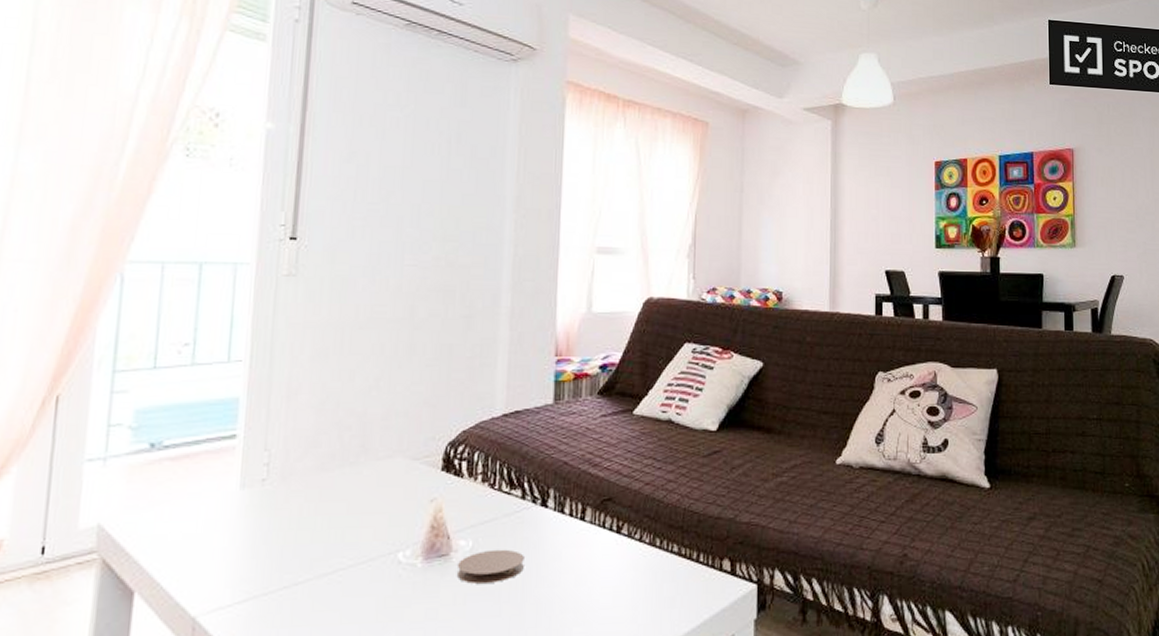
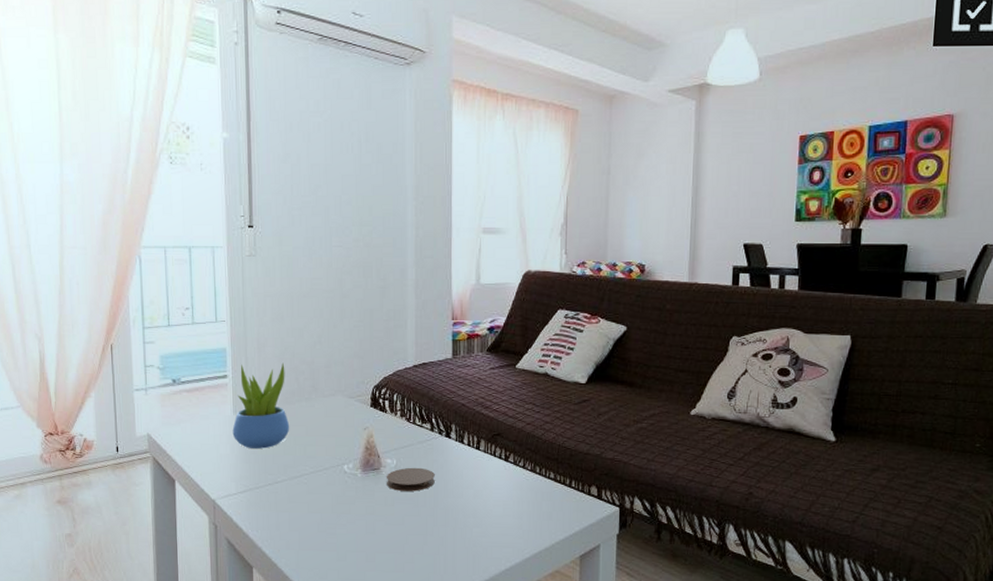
succulent plant: none [235,415,324,537] -> present [232,362,290,449]

